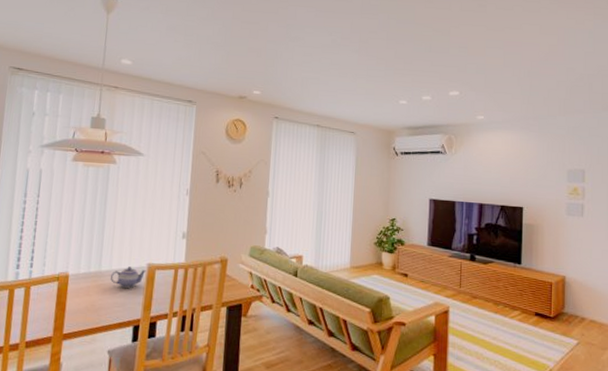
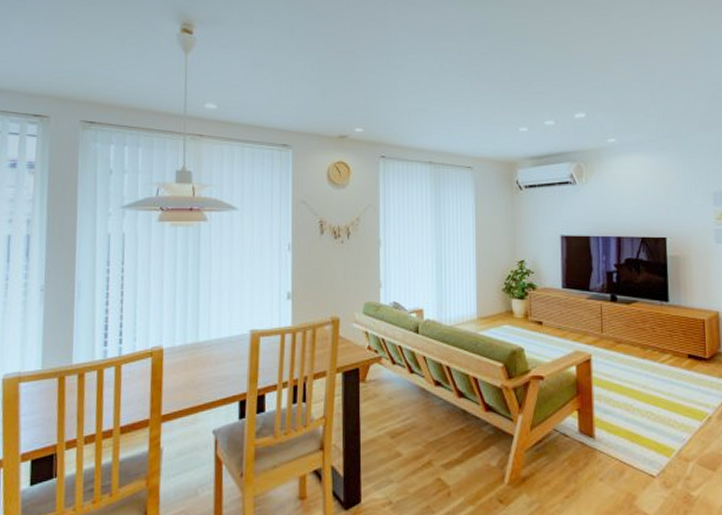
teapot: present [111,267,146,288] -> none [210,335,249,359]

